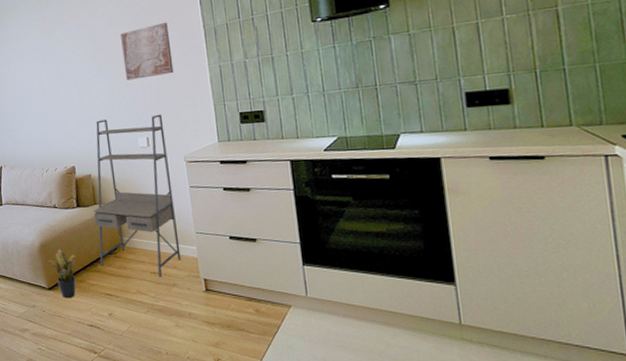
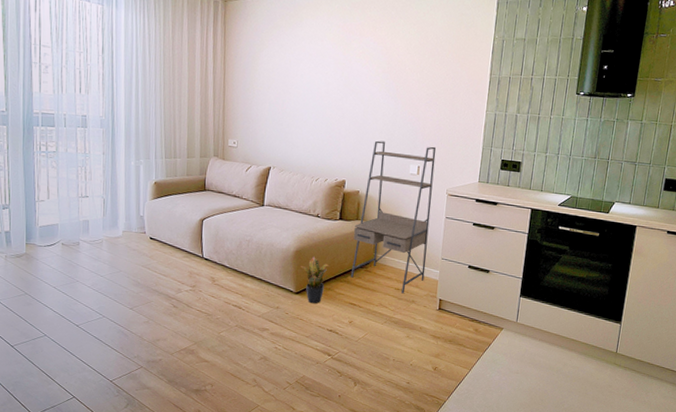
wall art: present [120,22,174,80] -> none [411,61,460,112]

